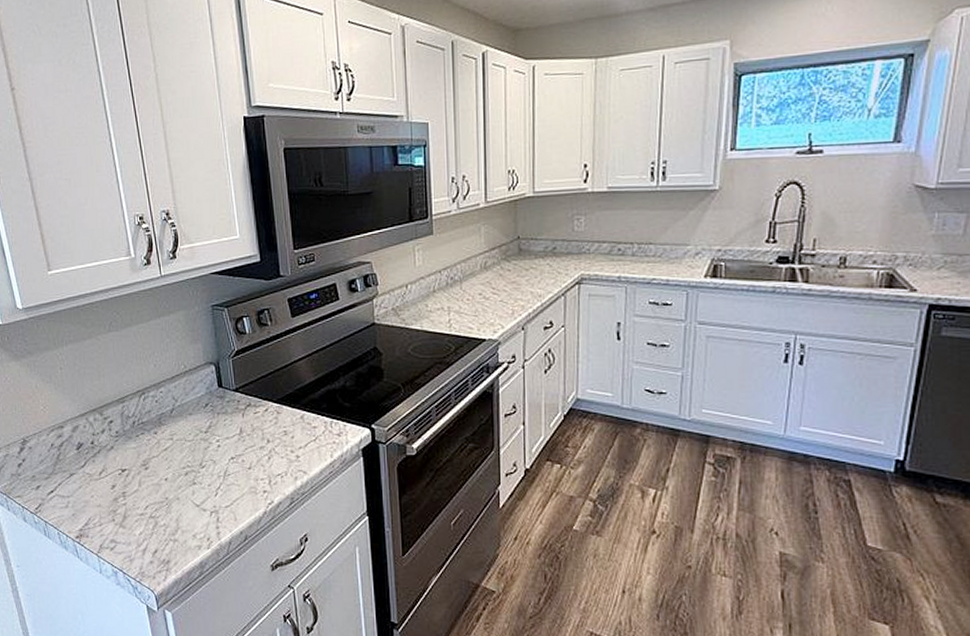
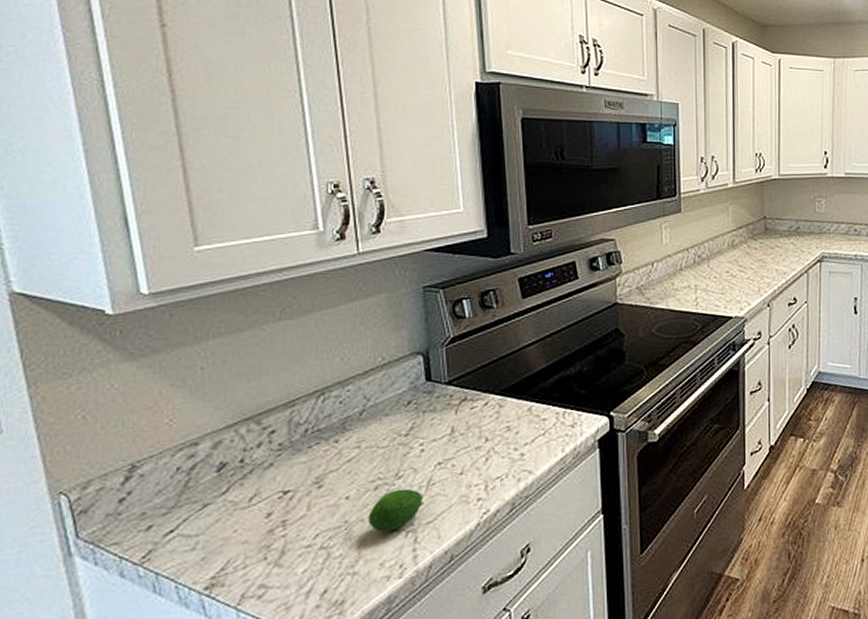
fruit: none [182,476,223,510] -> present [368,488,424,532]

